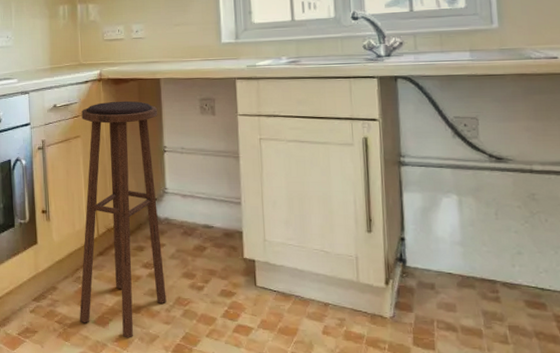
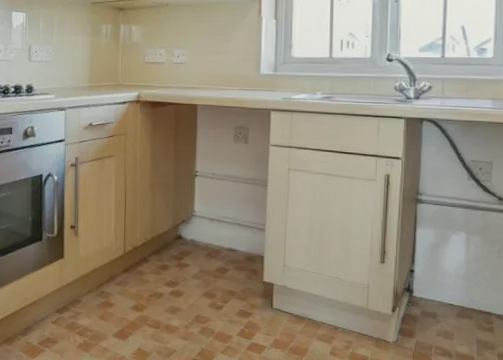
stool: present [79,101,167,338] -> none [100,123,193,352]

